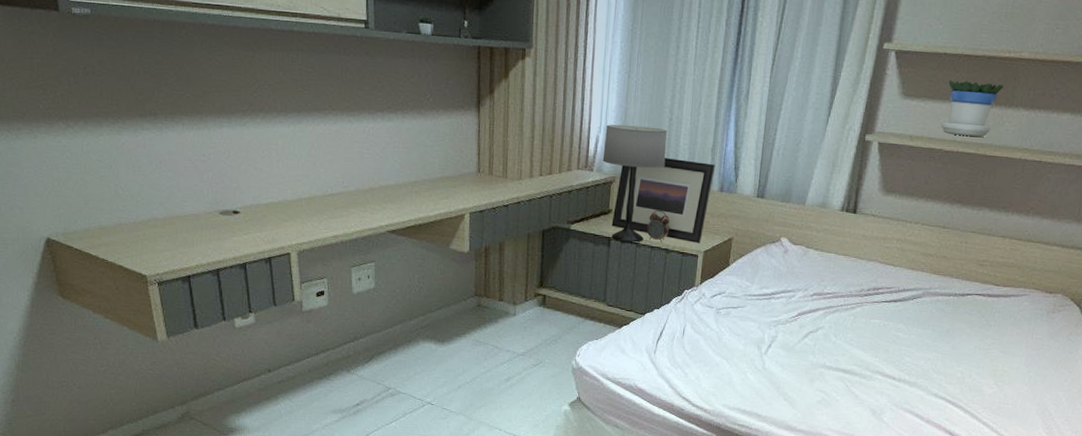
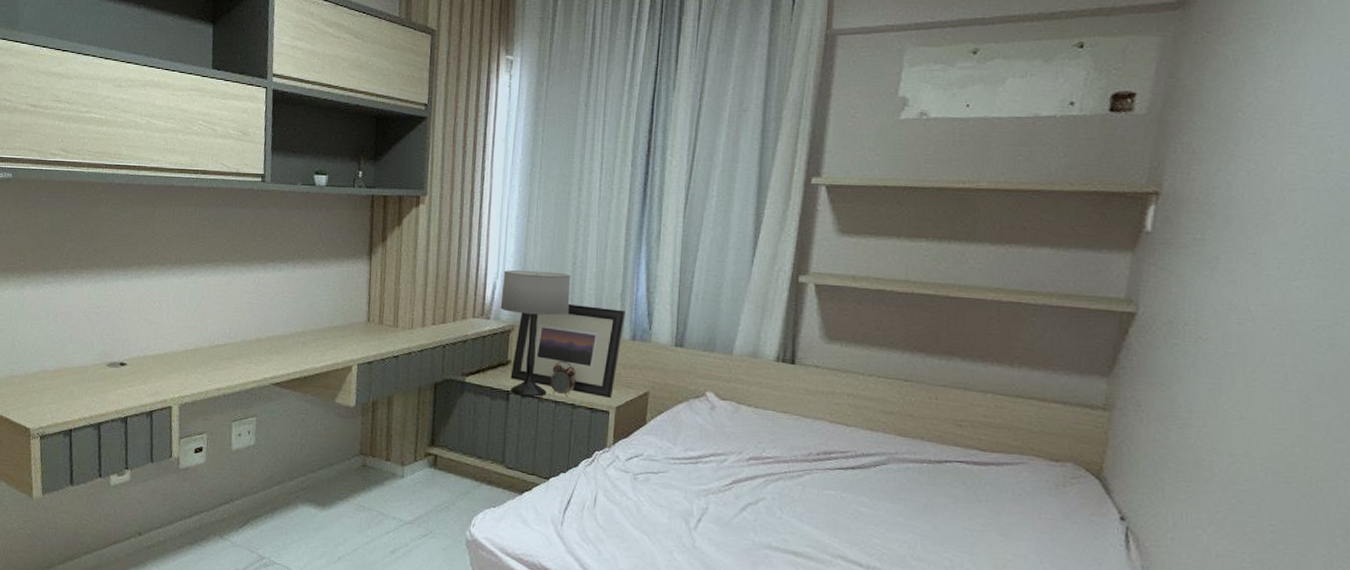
flowerpot: present [940,80,1004,138] -> none [888,214,961,277]

